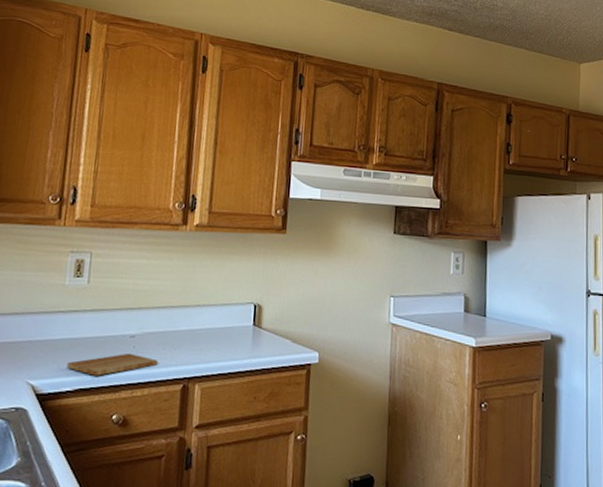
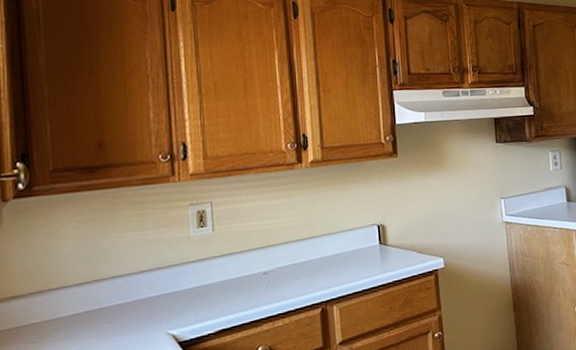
cutting board: present [66,353,158,376] -> none [205,288,294,316]

